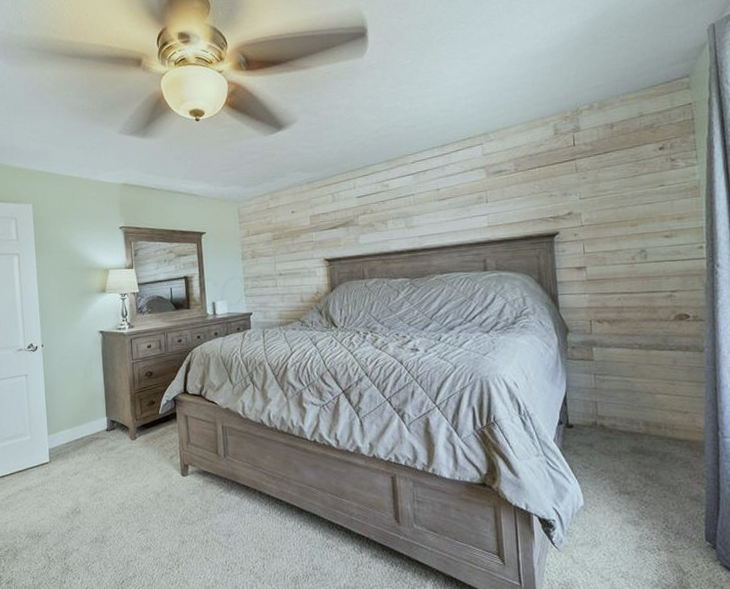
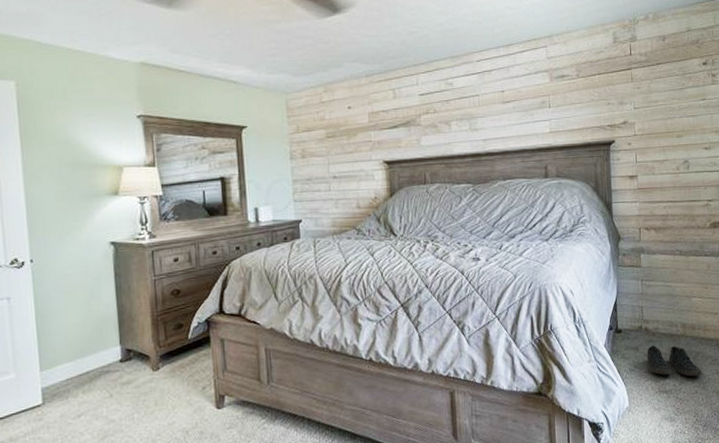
shoe: none [603,442,672,479] -> present [647,345,703,377]

